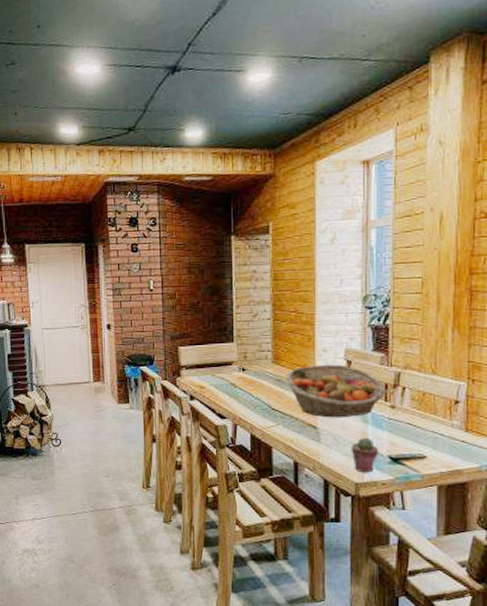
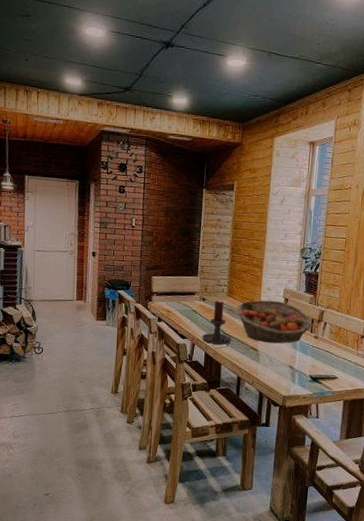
candle holder: none [244,370,282,423] -> present [201,301,231,345]
potted succulent: present [351,437,379,473] -> none [282,360,303,389]

